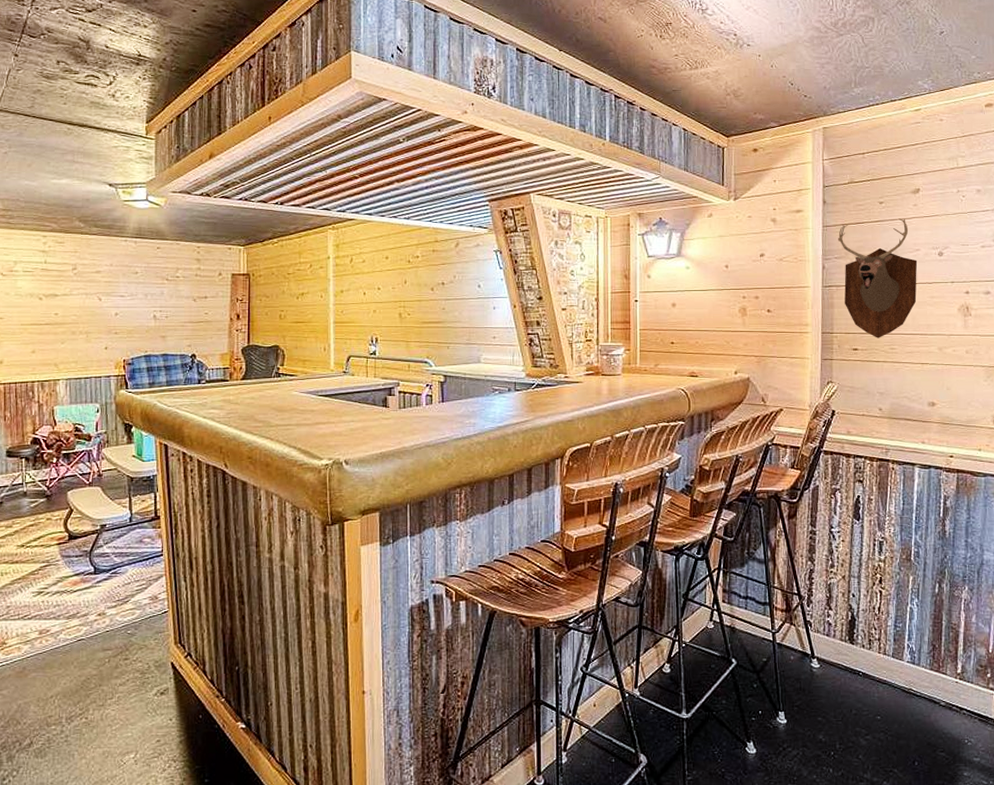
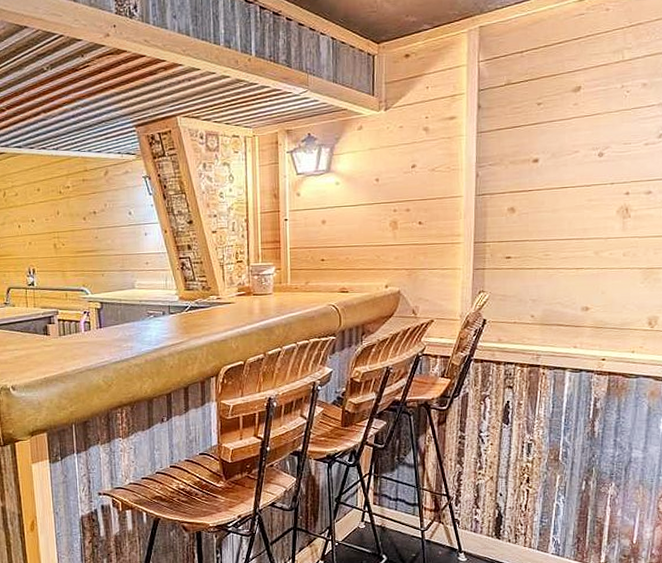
mounted trophy: present [837,218,918,338] -> none [492,119,576,245]

